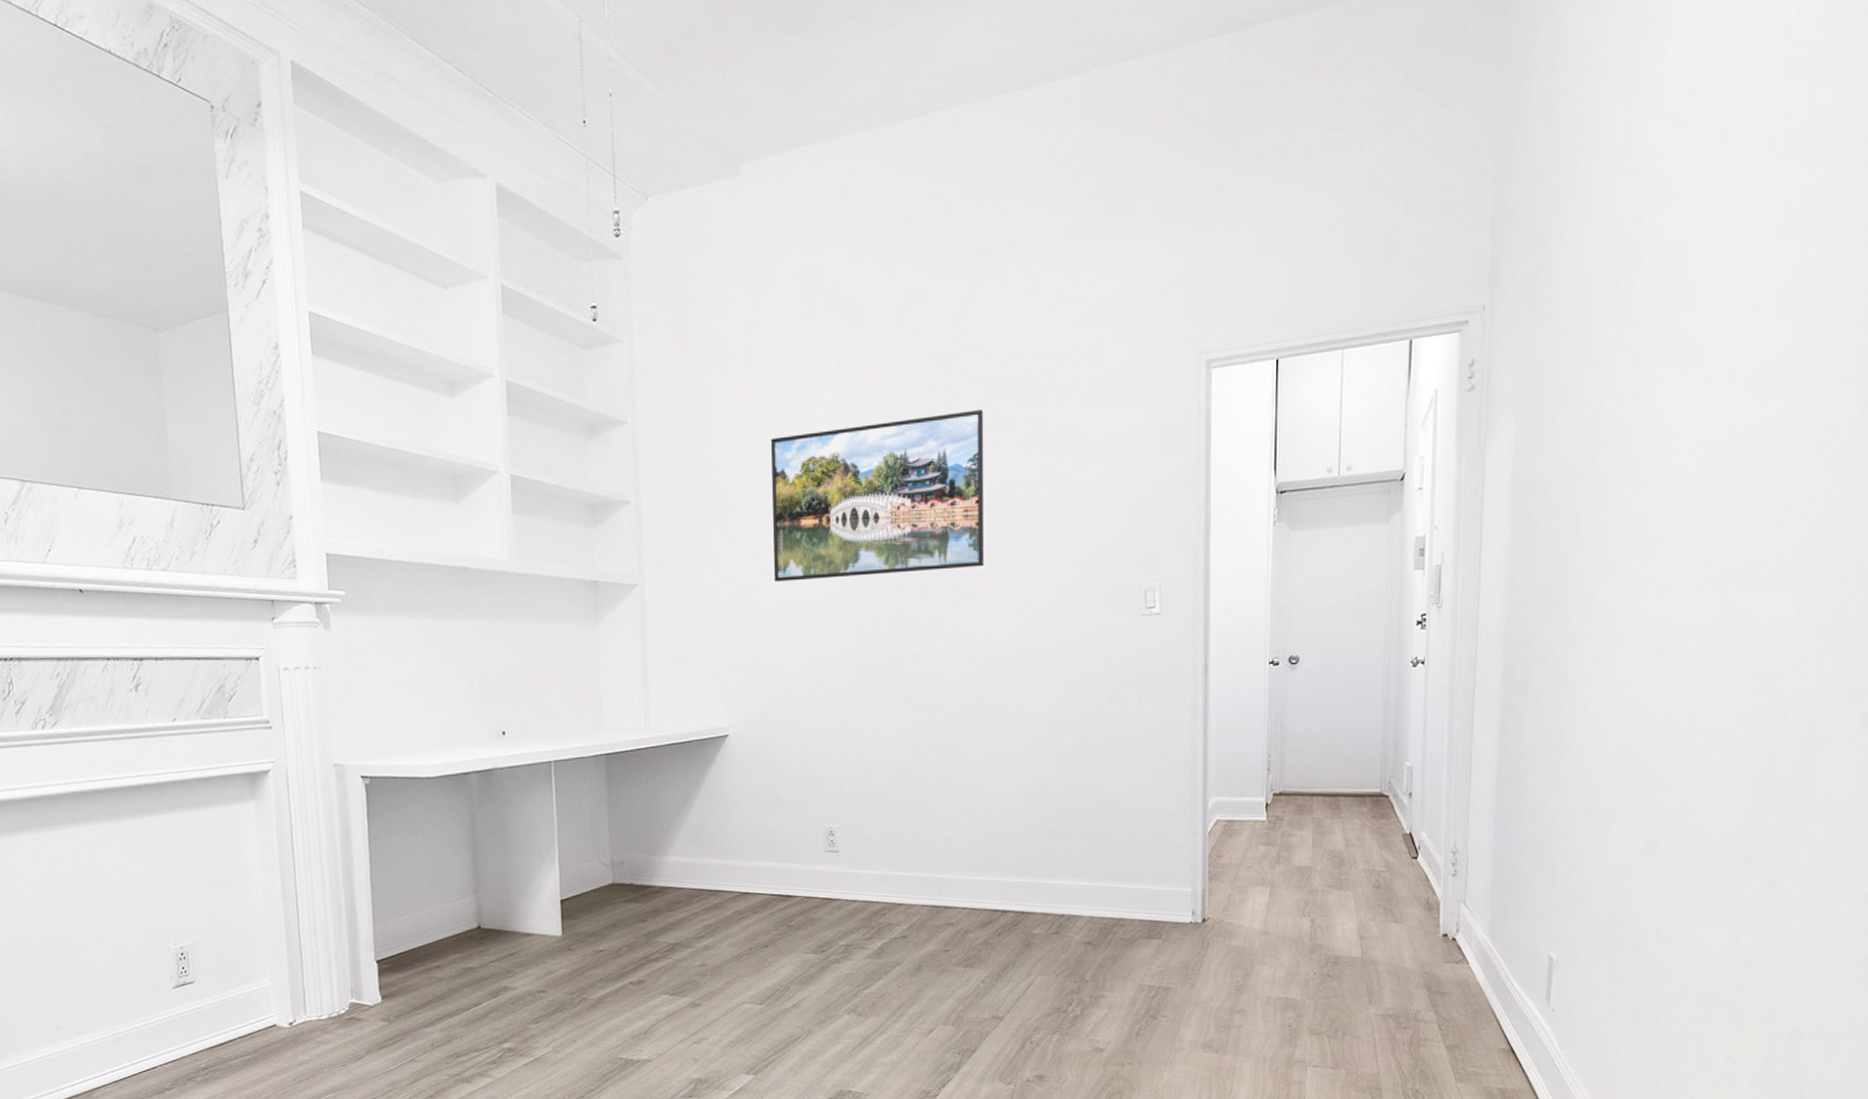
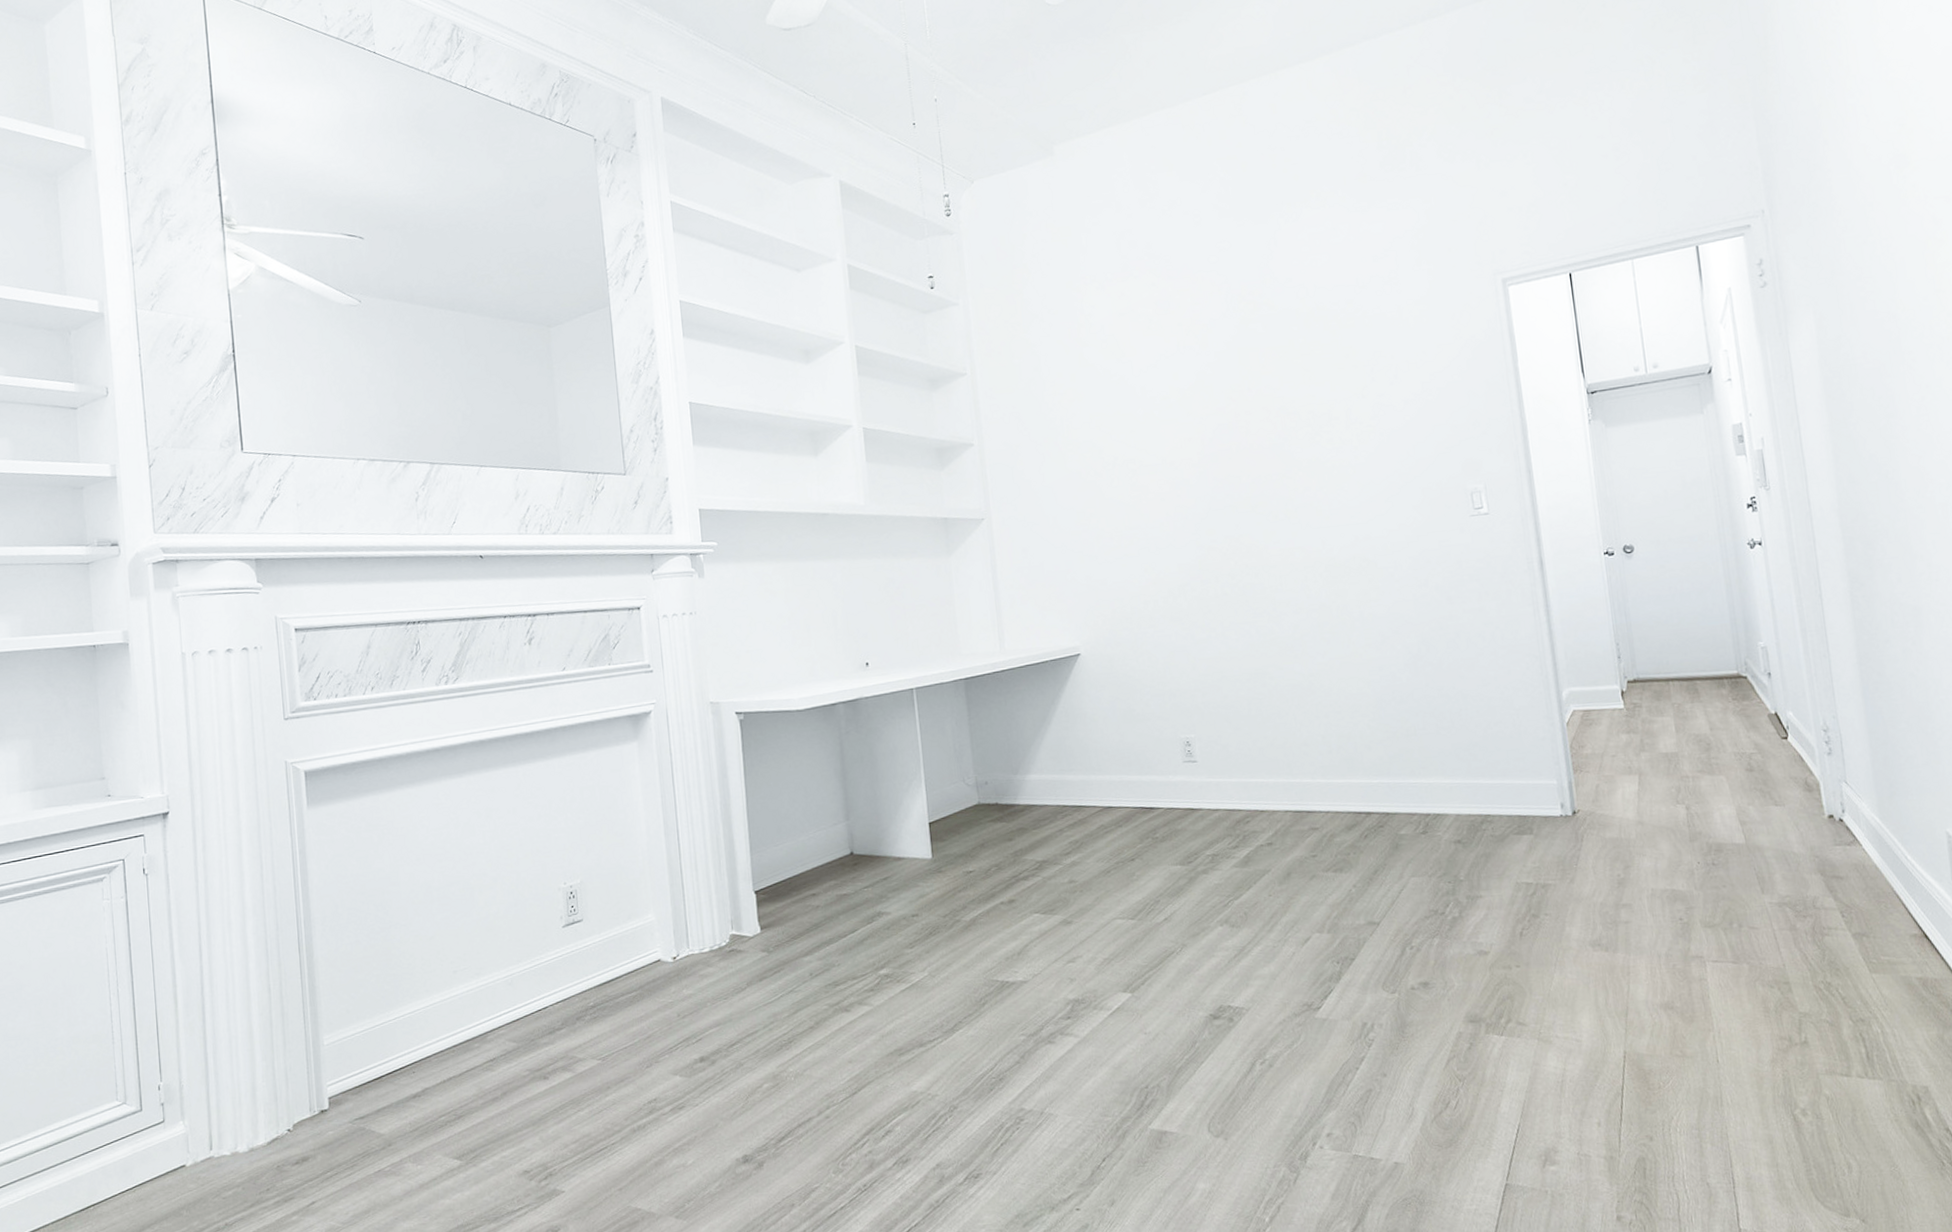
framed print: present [771,409,985,582] -> none [1100,338,1312,508]

